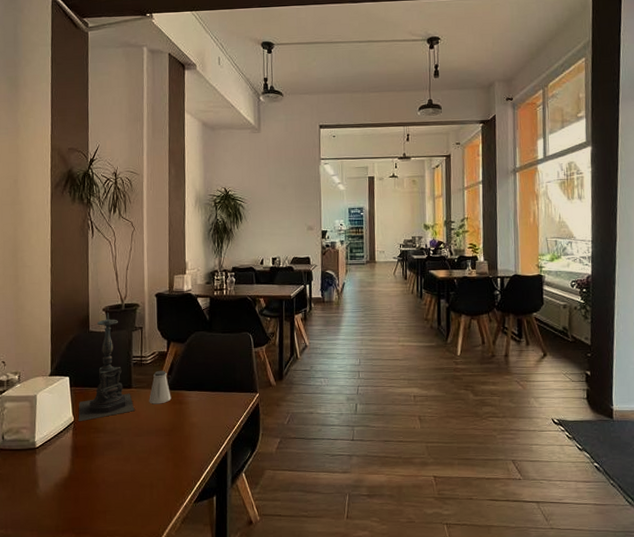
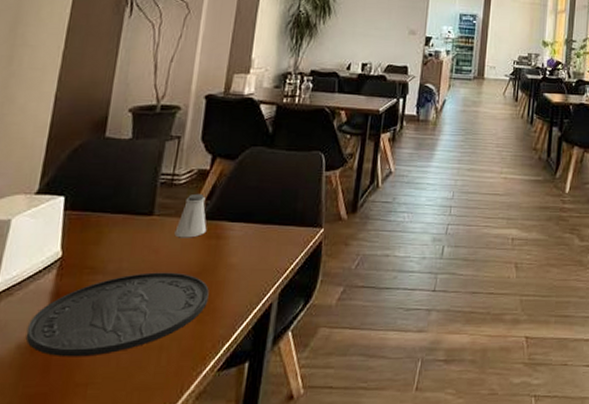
plate: none [59,430,180,493] -> present [26,272,209,357]
candle holder: present [78,307,135,421] -> none [68,107,153,257]

